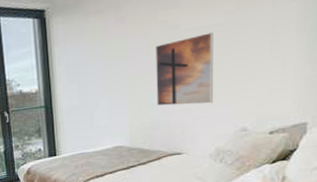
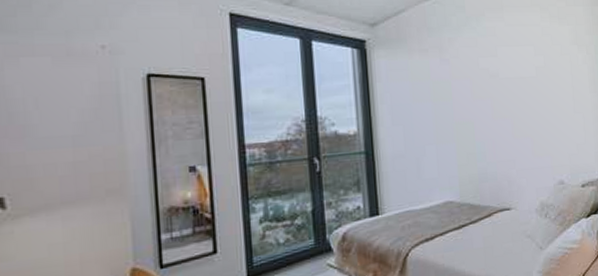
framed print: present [156,32,214,106] -> none [479,84,534,156]

